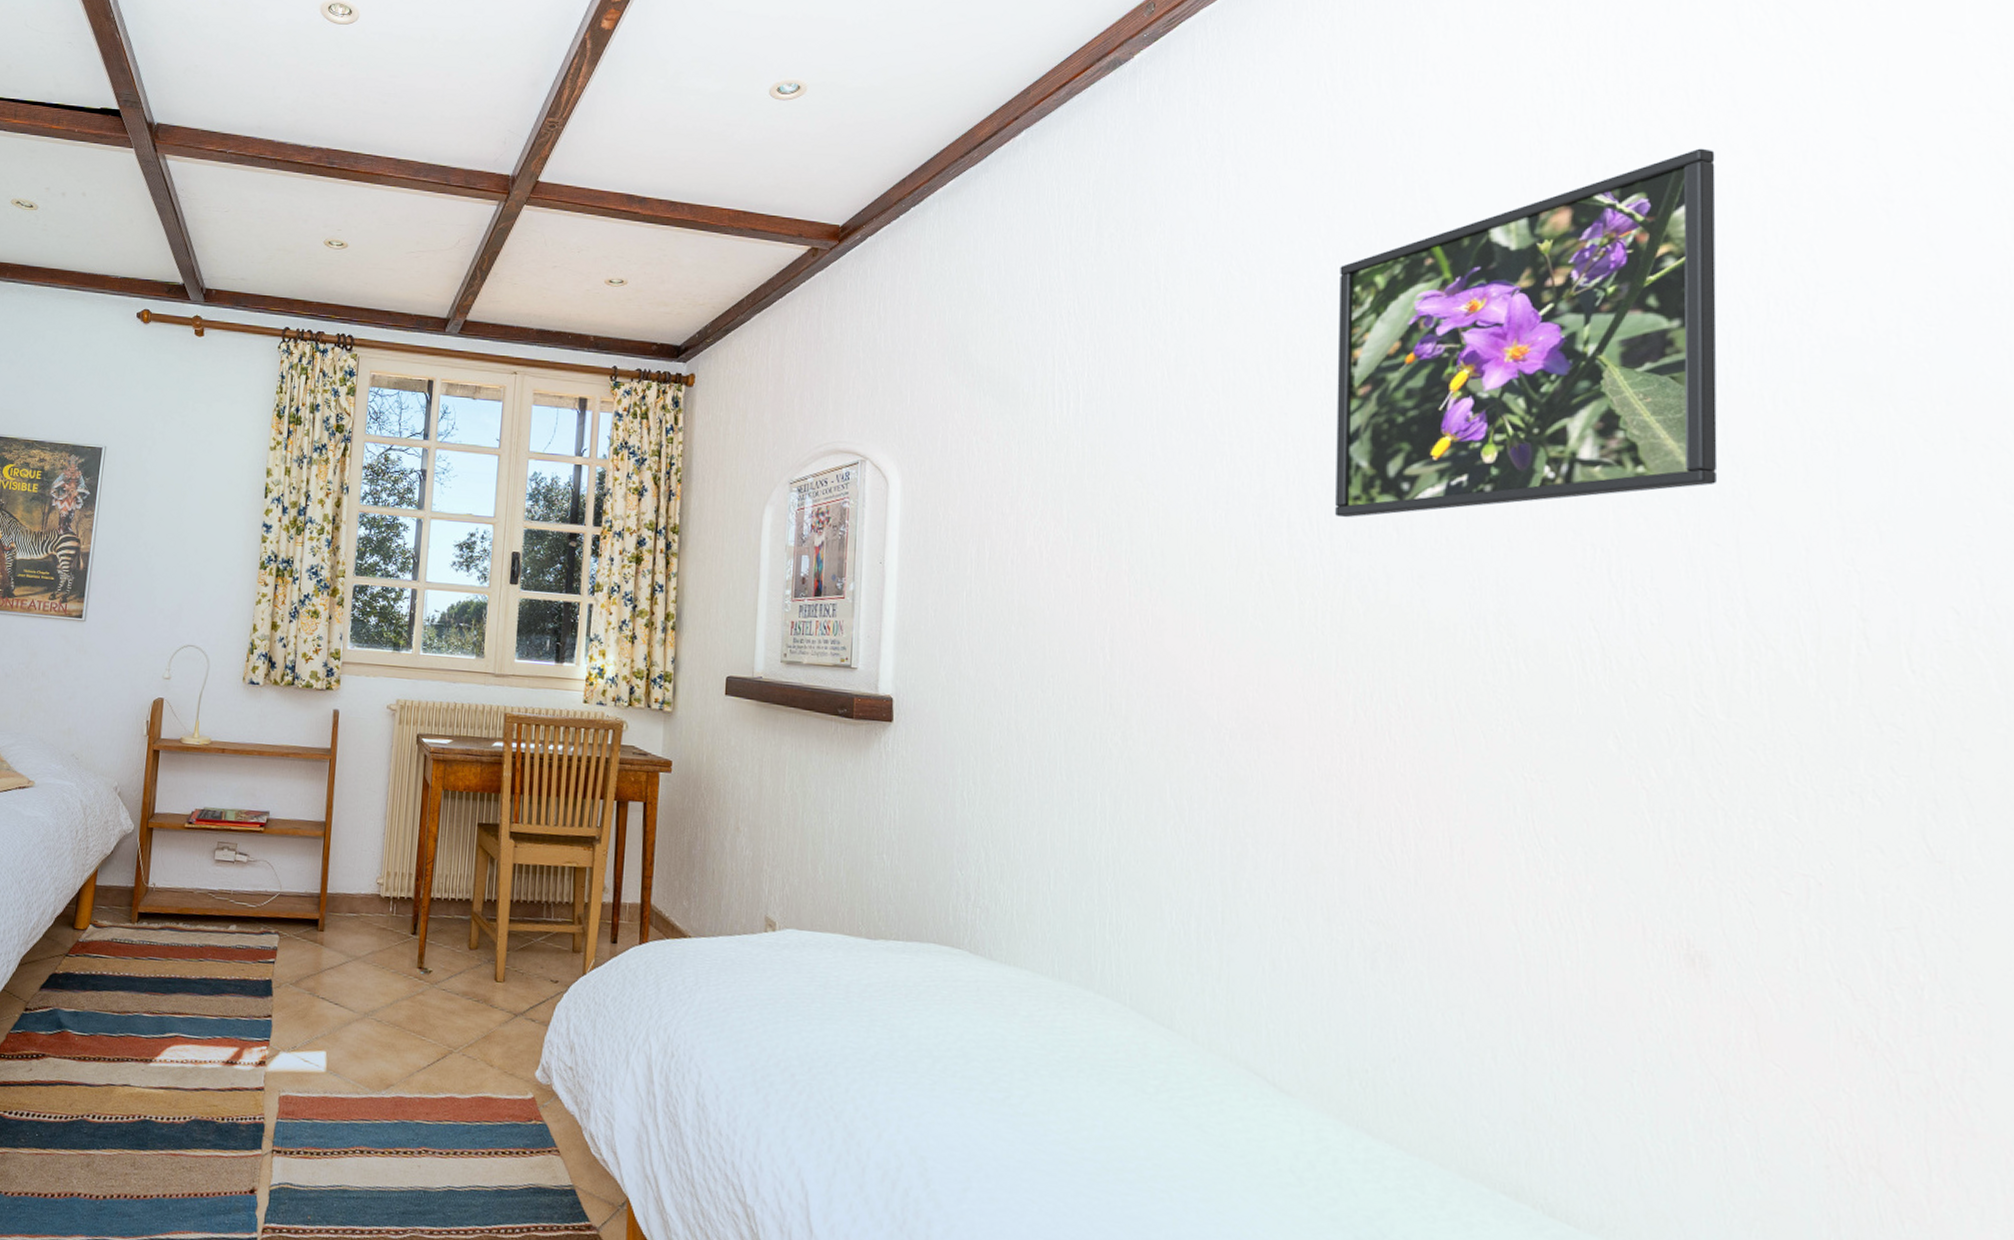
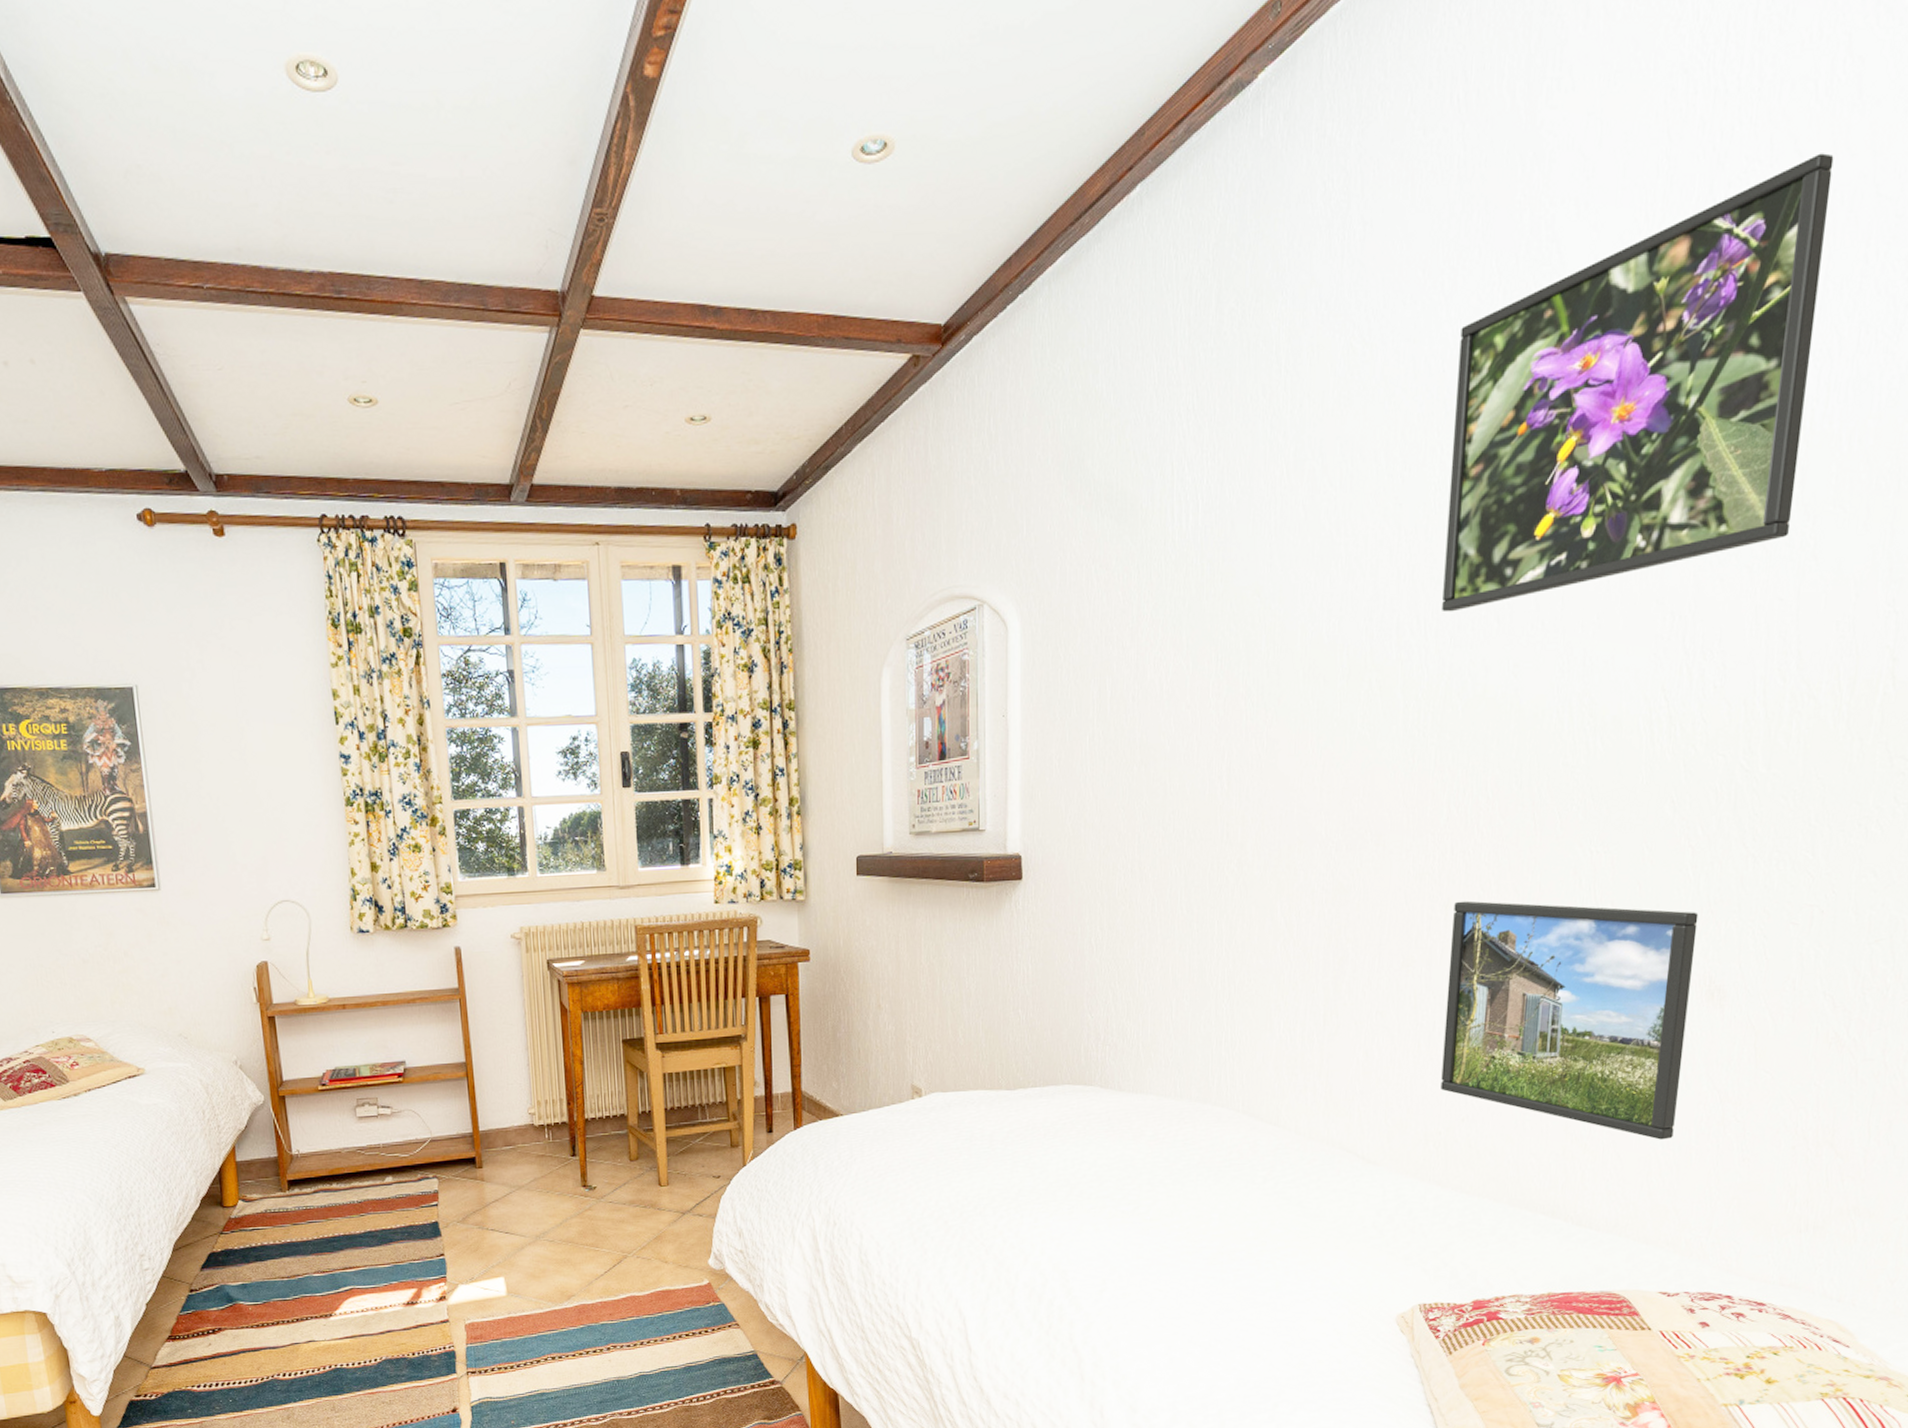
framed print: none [1364,810,1665,1128] -> present [1441,900,1699,1140]

